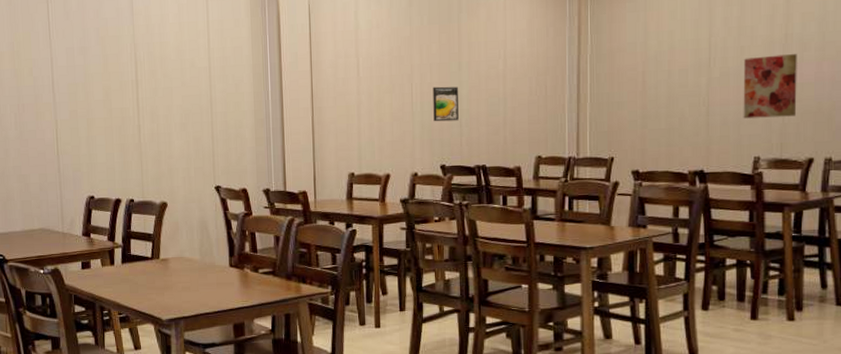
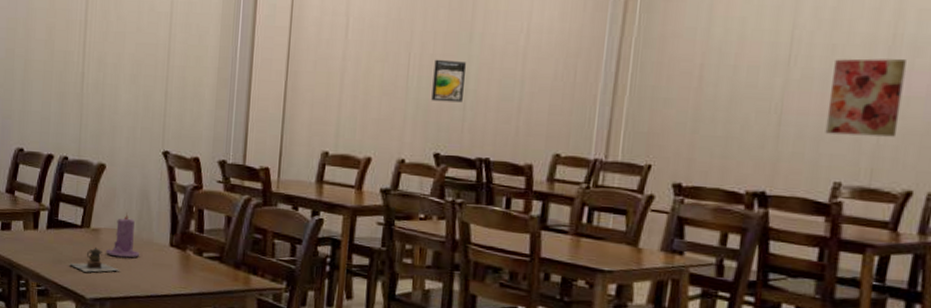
teapot: none [145,275,189,297] -> present [69,247,120,273]
candle: none [175,242,205,281] -> present [106,213,140,258]

